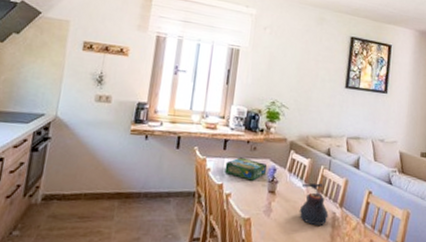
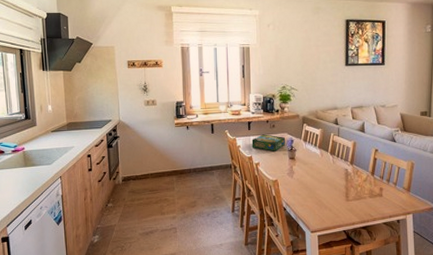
teapot: present [299,183,329,225] -> none [316,147,342,180]

